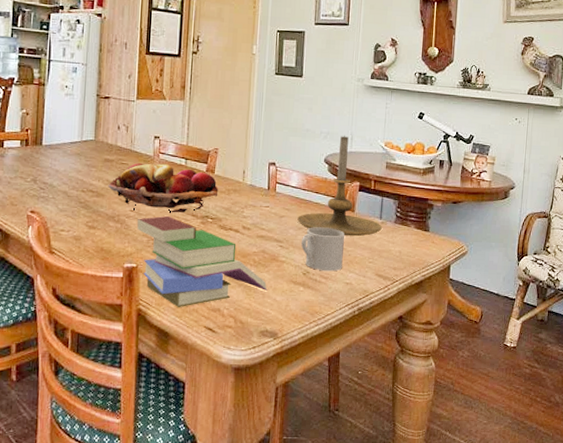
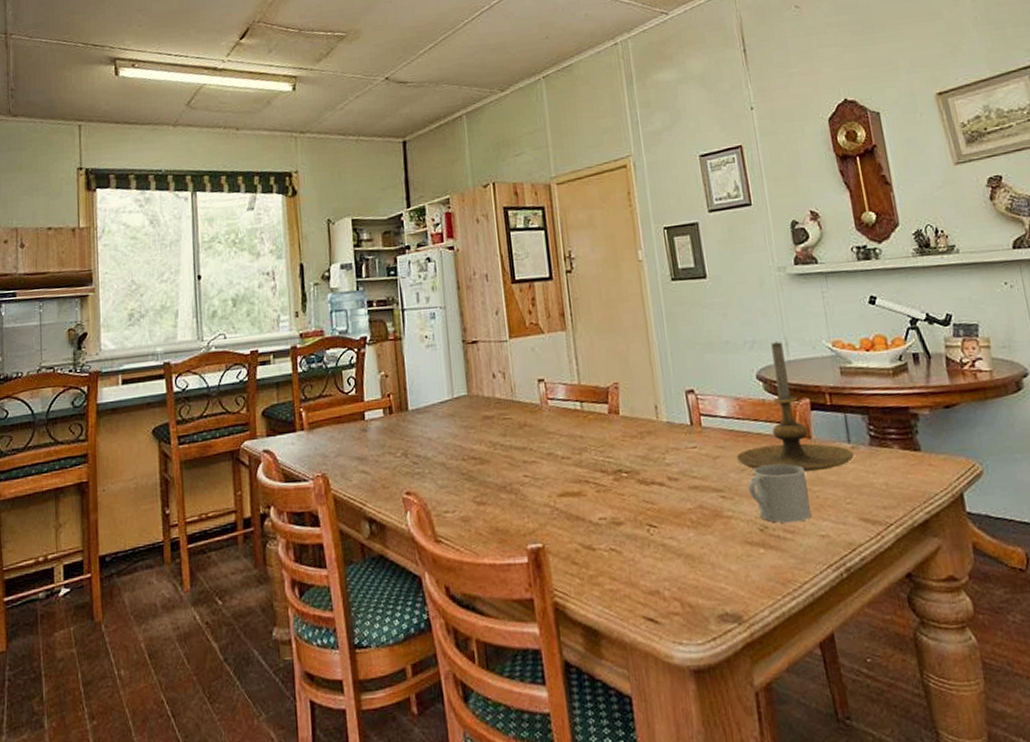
fruit basket: present [108,162,219,213] -> none [492,411,629,472]
book: present [137,216,268,308] -> none [535,477,717,596]

